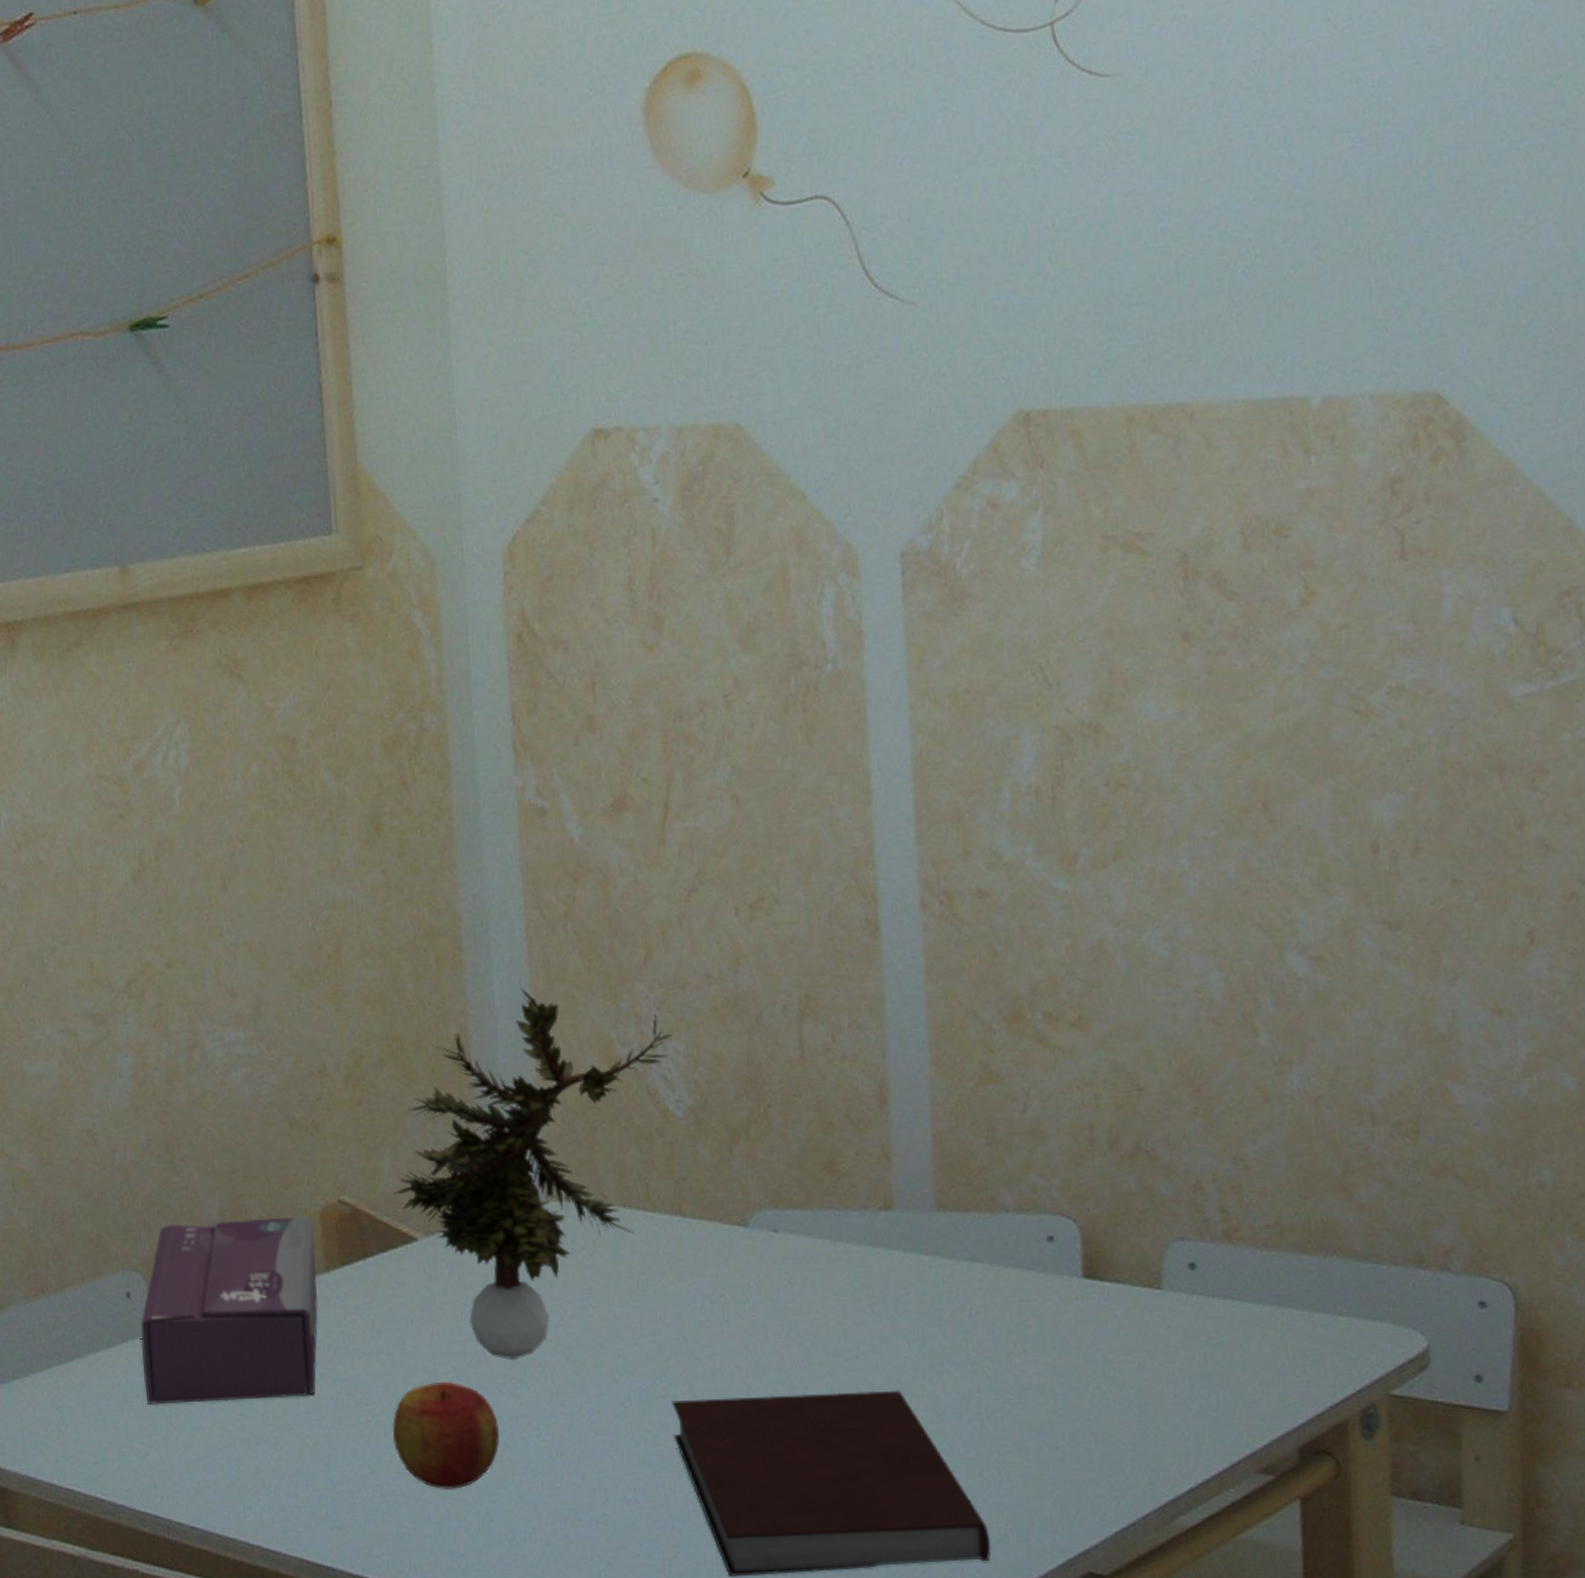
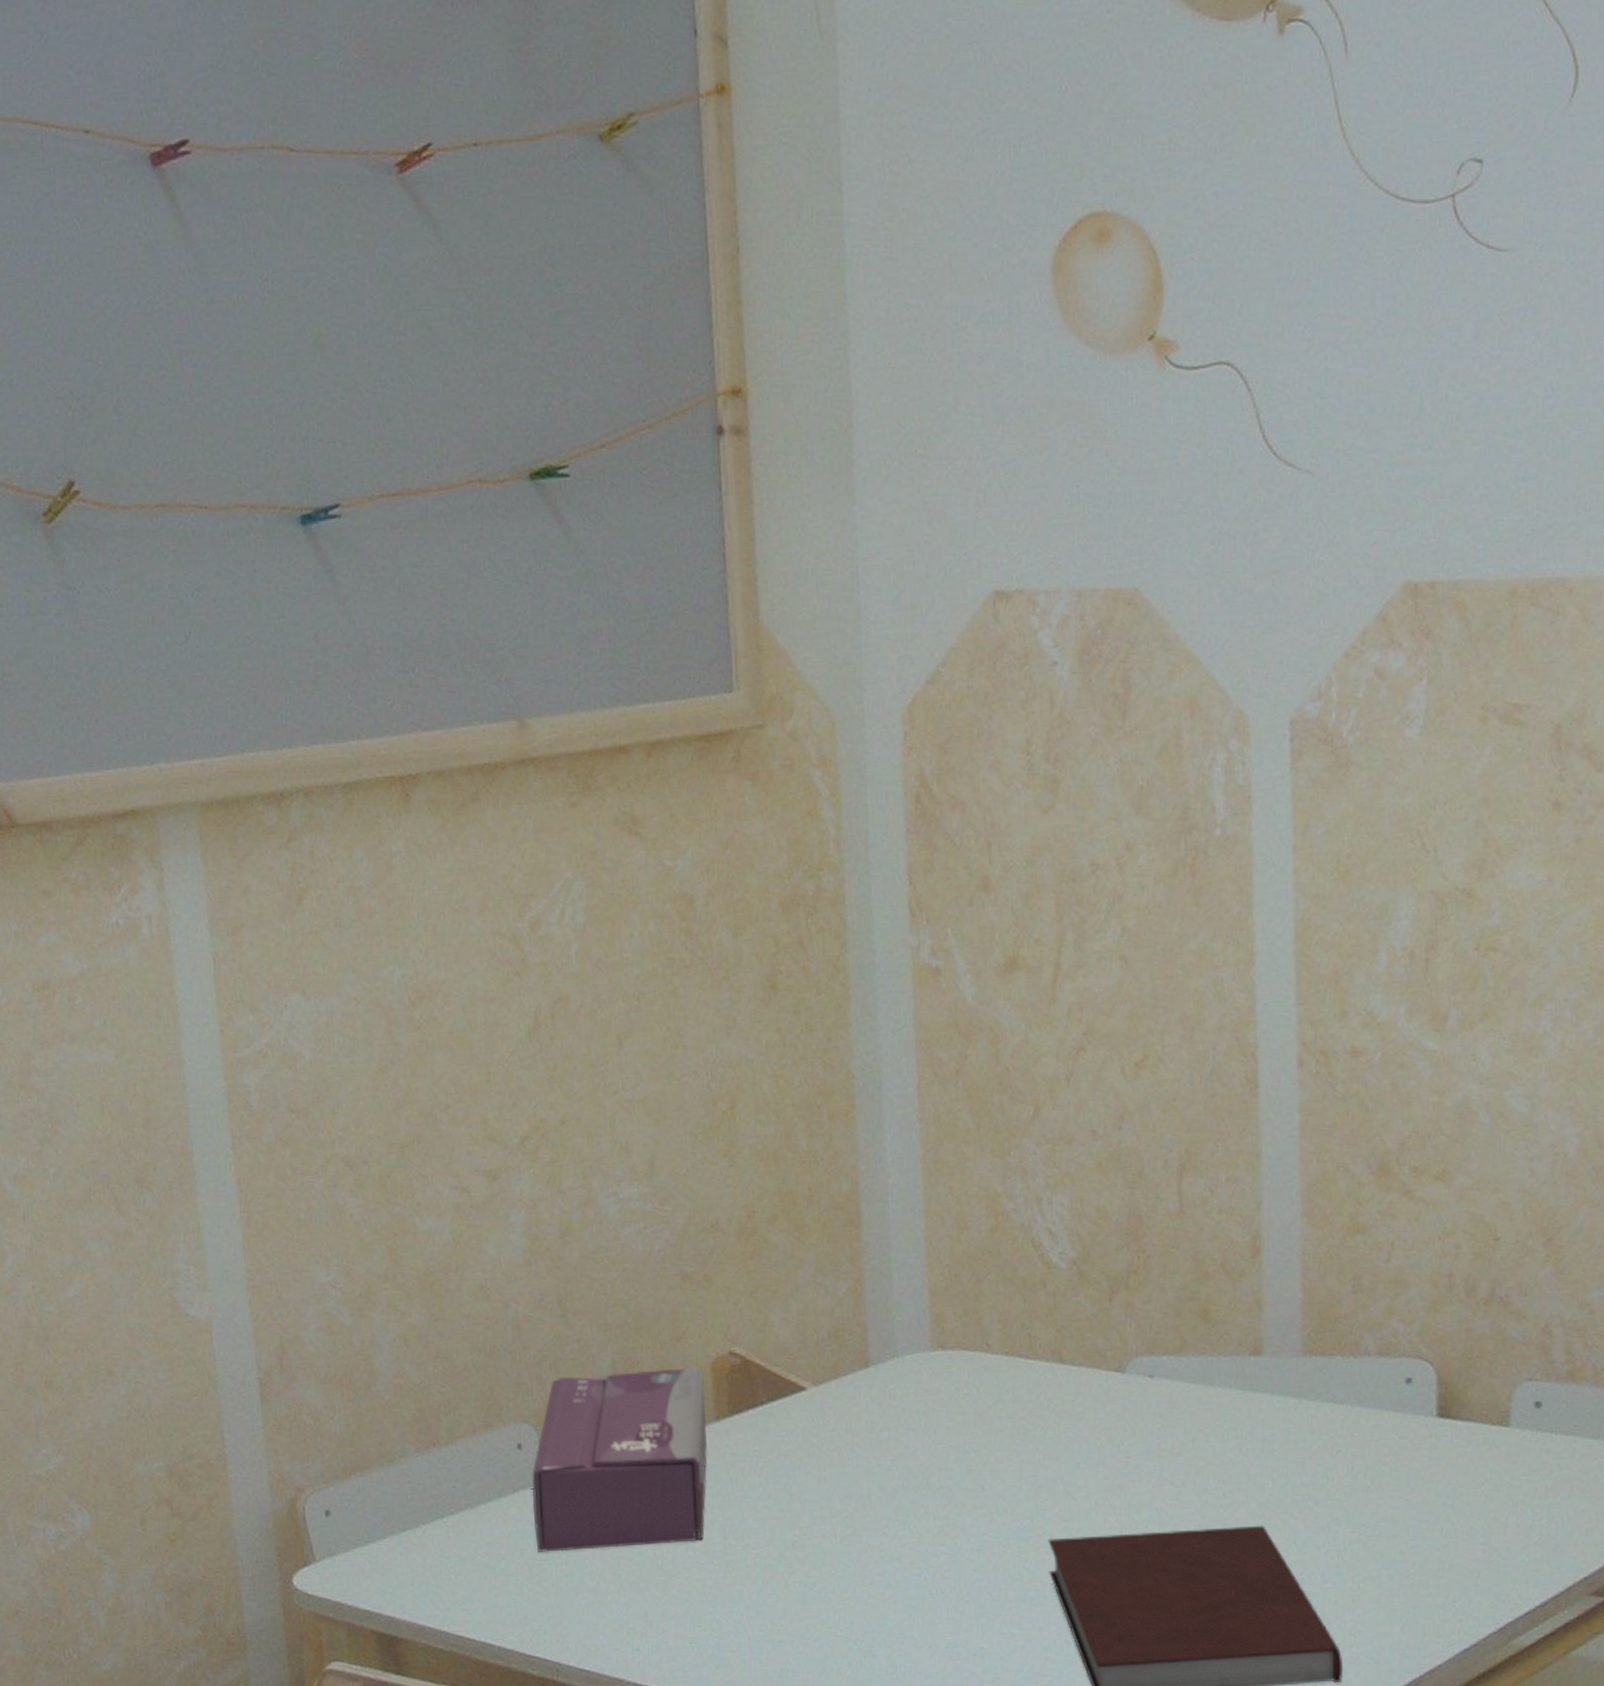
apple: present [392,1381,500,1489] -> none [778,1524,882,1627]
potted plant: present [394,986,674,1361] -> none [784,1143,1059,1504]

